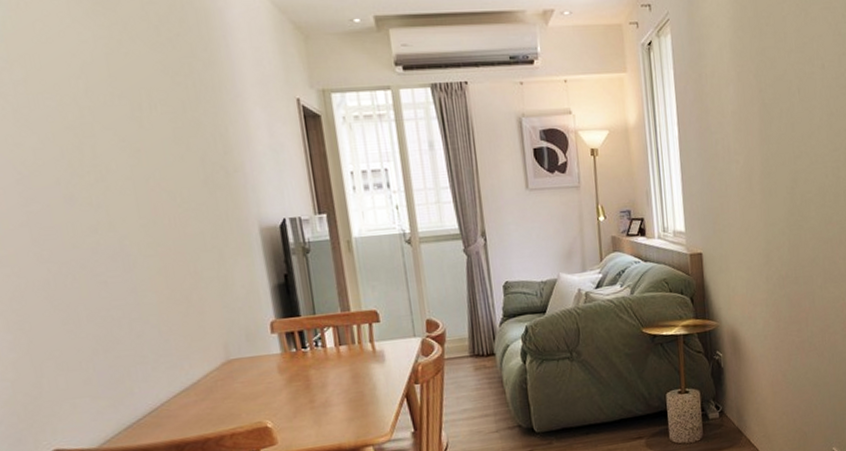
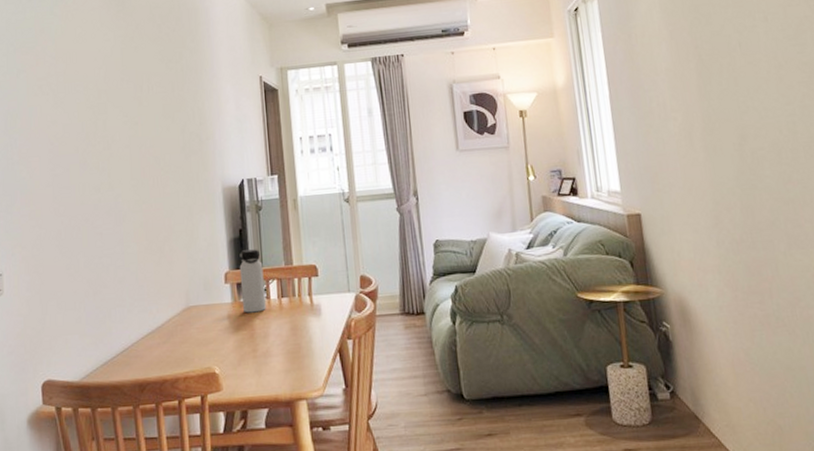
water bottle: none [286,295,322,364] -> present [239,249,266,313]

